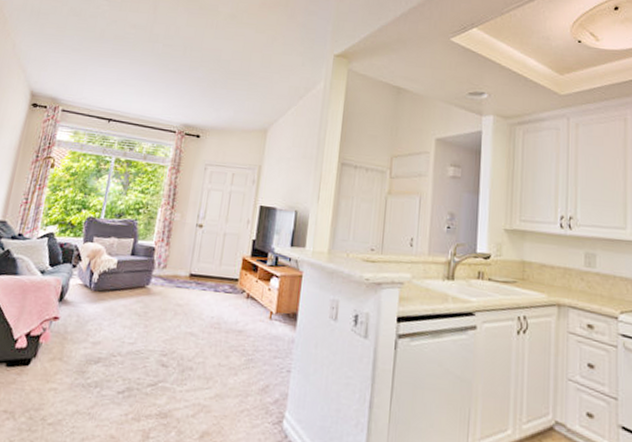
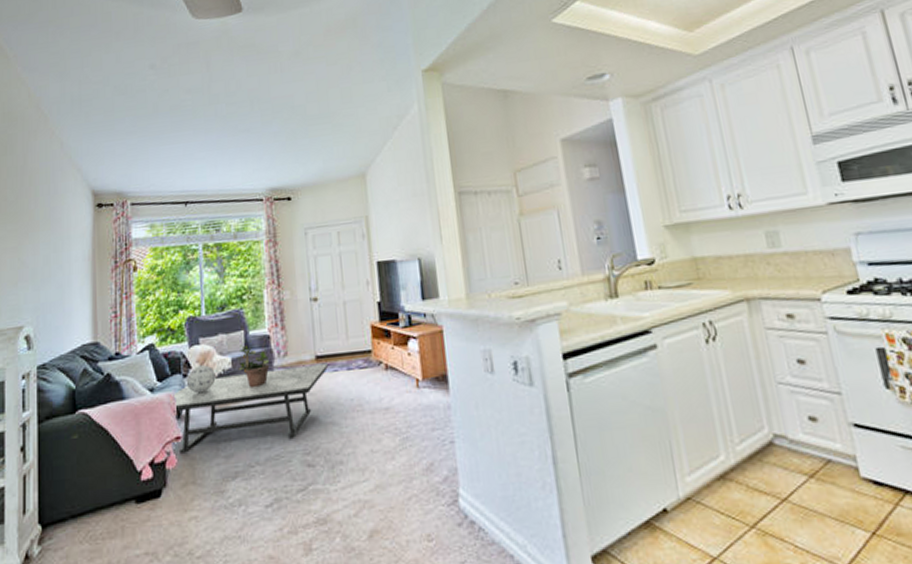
coffee table: none [54,273,199,341] -> present [171,363,328,454]
decorative sphere: none [73,260,101,284] -> present [186,365,216,394]
potted plant: none [121,251,150,290] -> present [238,343,270,388]

